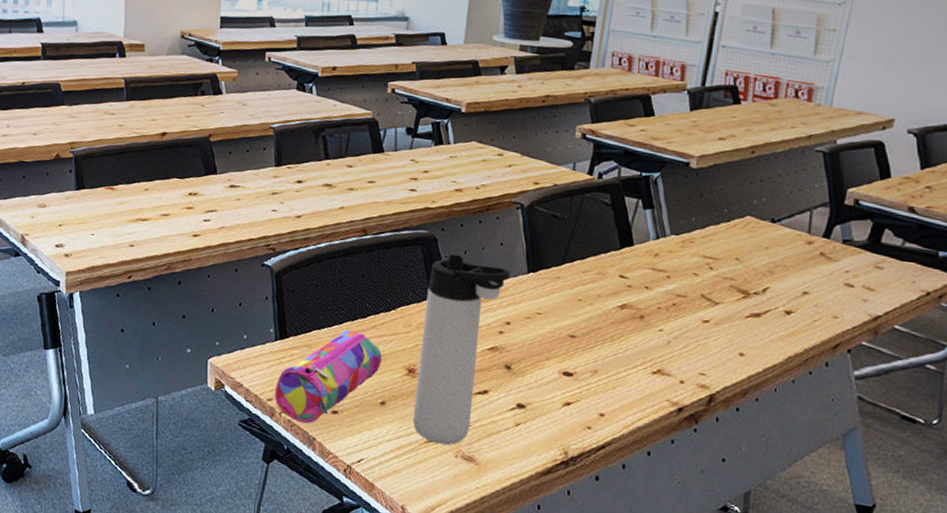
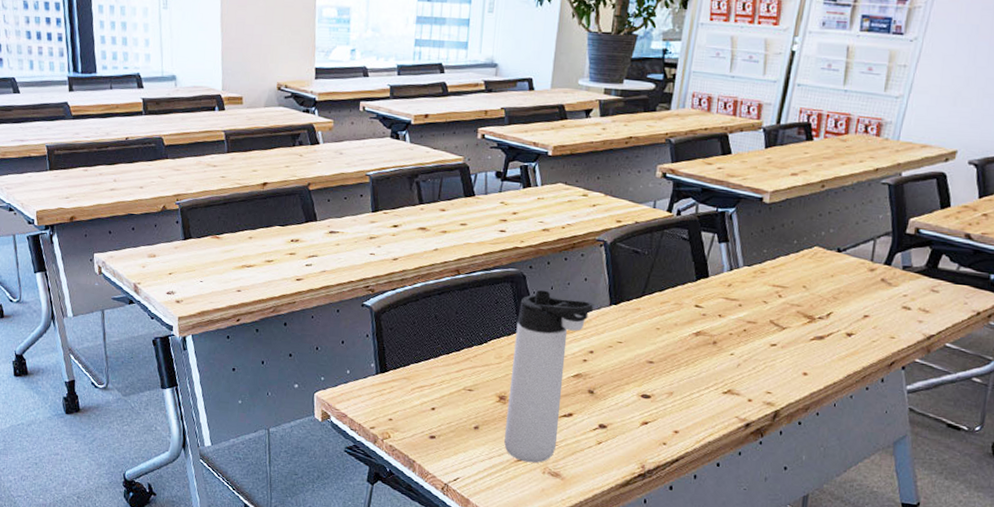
pencil case: present [275,329,382,424] -> none [377,362,475,448]

